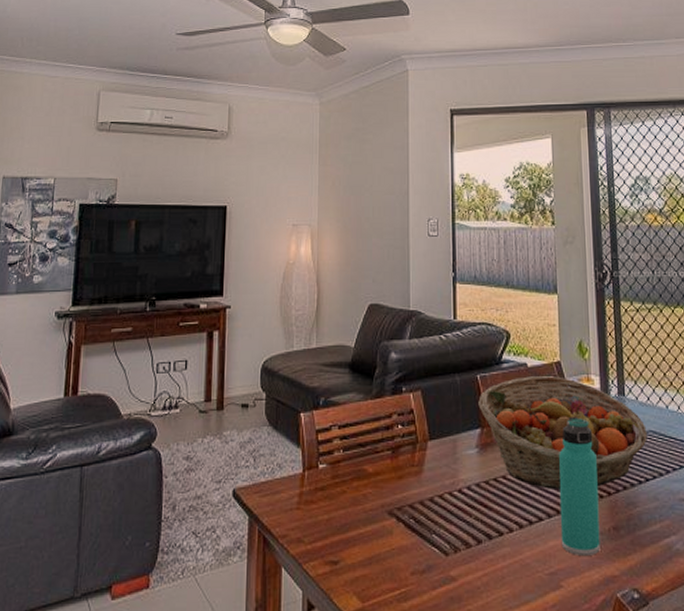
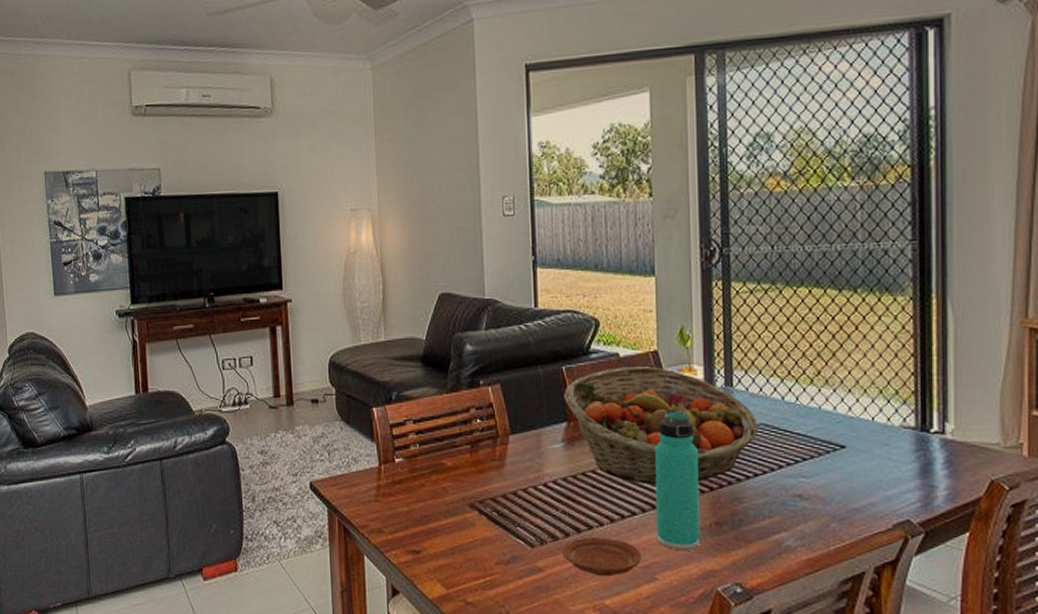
plate: none [474,544,547,585] -> present [562,537,641,577]

